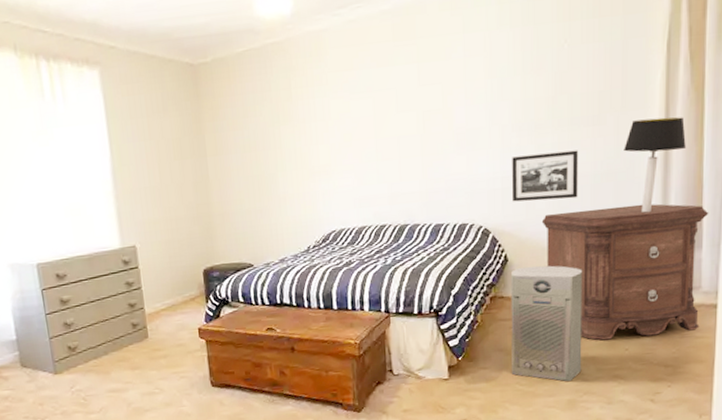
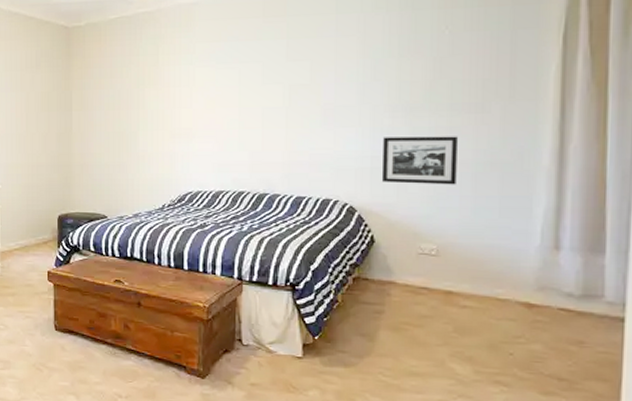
air purifier: present [510,265,582,382] -> none [373,250,459,381]
nightstand: present [541,203,709,341] -> none [414,198,614,344]
table lamp: present [624,117,686,213] -> none [511,111,585,209]

